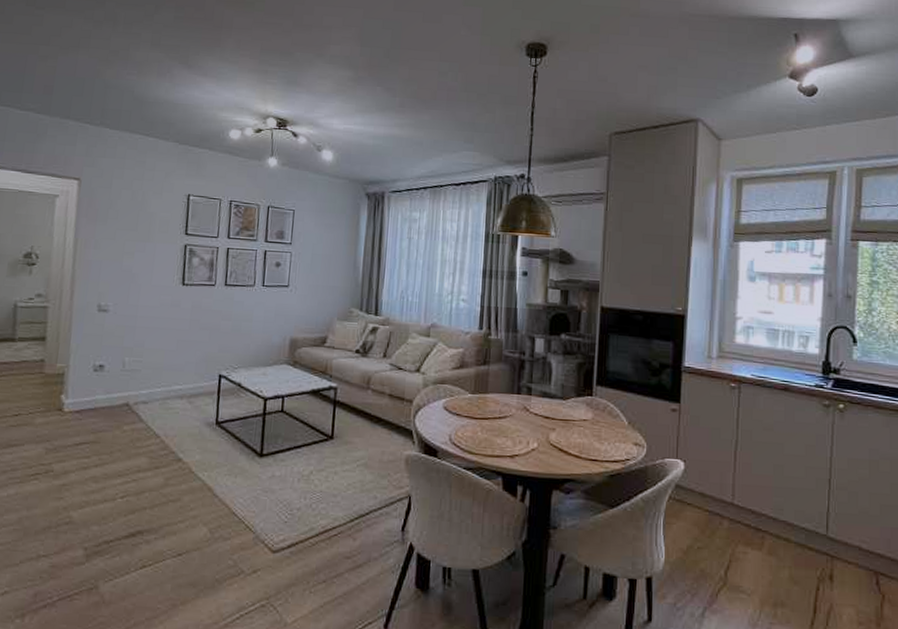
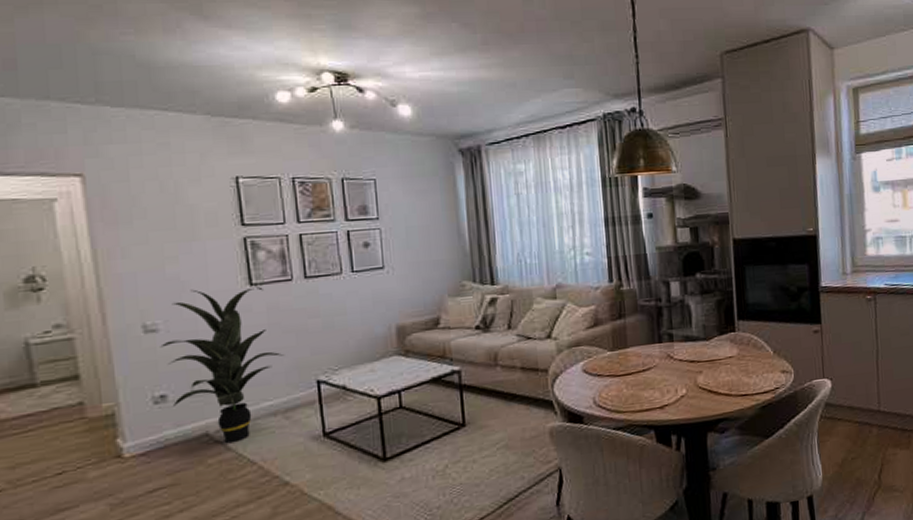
indoor plant: none [107,281,199,416] -> present [160,286,285,444]

